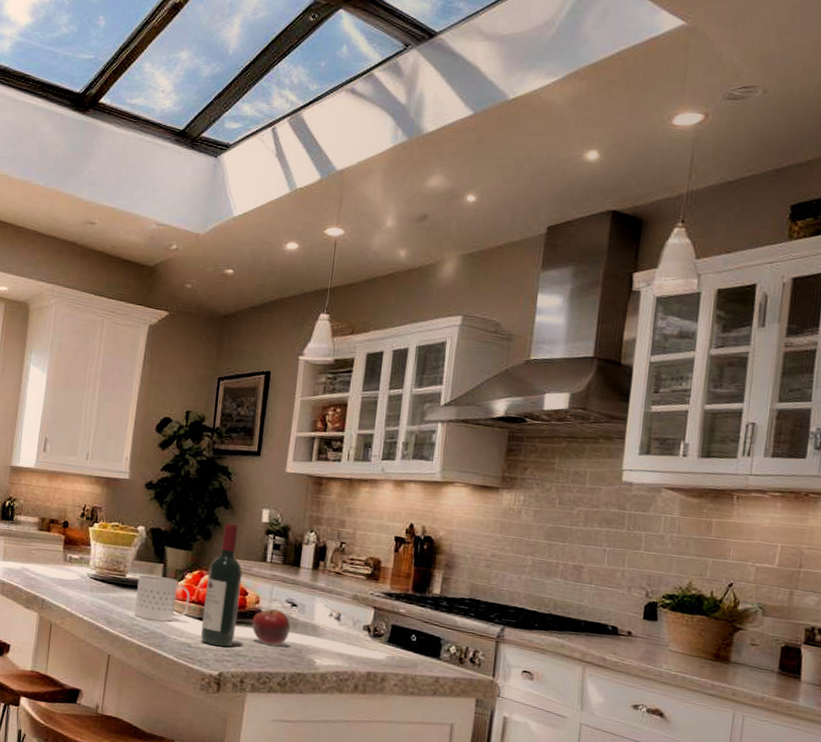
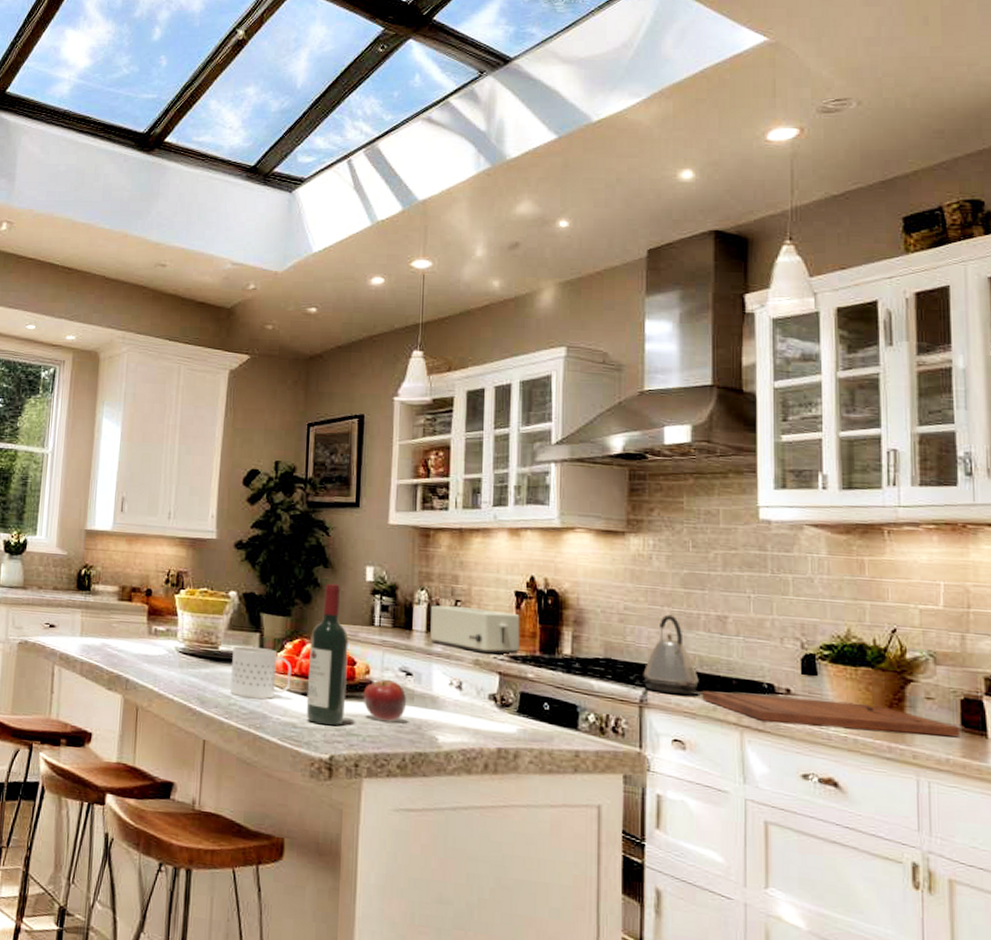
toaster: none [315,546,398,592] -> present [430,605,520,655]
kettle: none [502,562,552,634] -> present [643,614,699,696]
cutting board: none [552,629,777,680] -> present [702,690,960,738]

